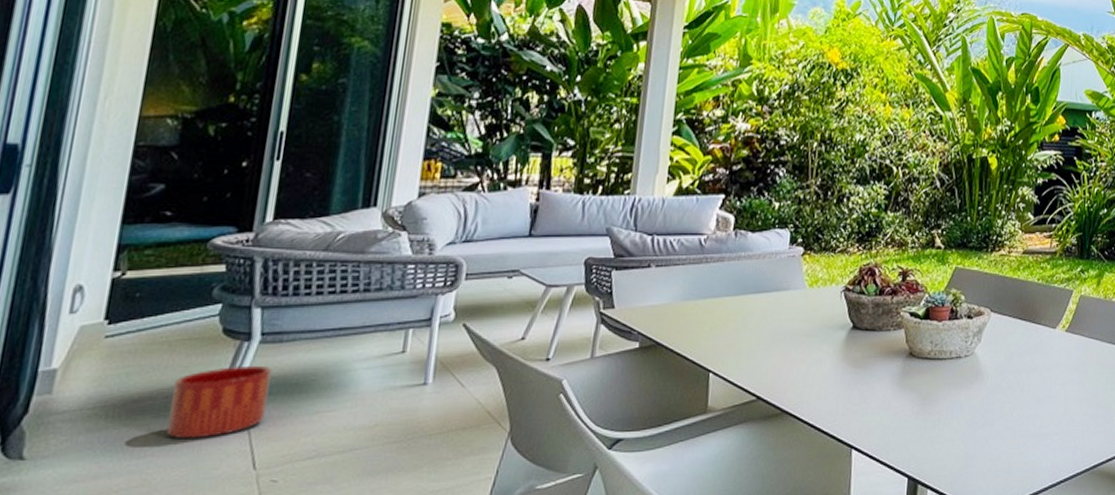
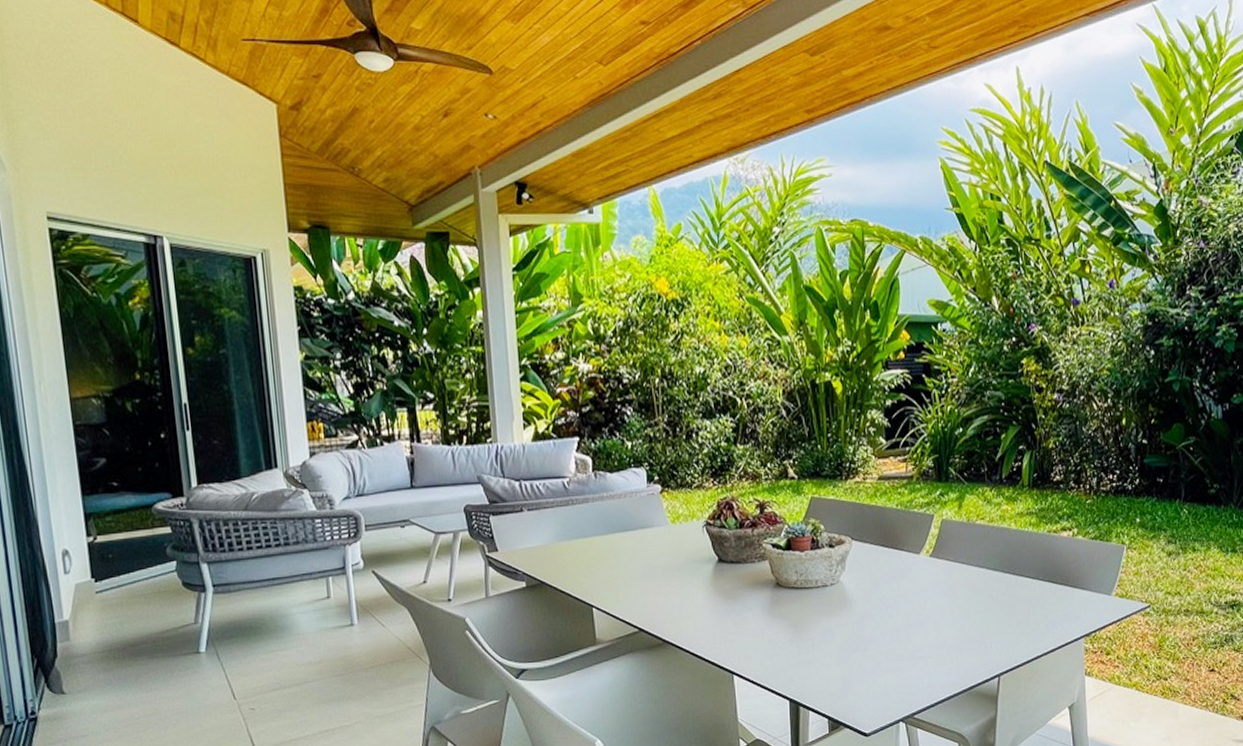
planter: present [166,366,273,440] -> none [157,613,232,676]

